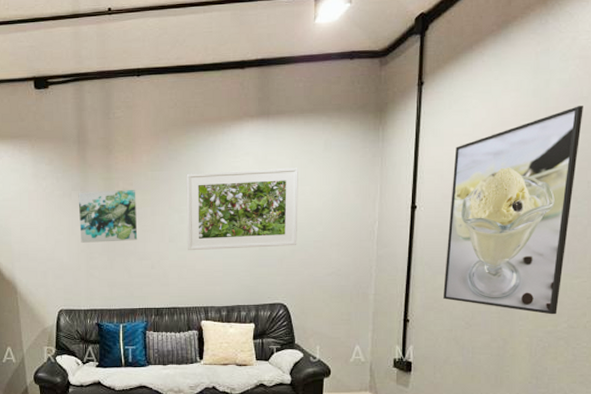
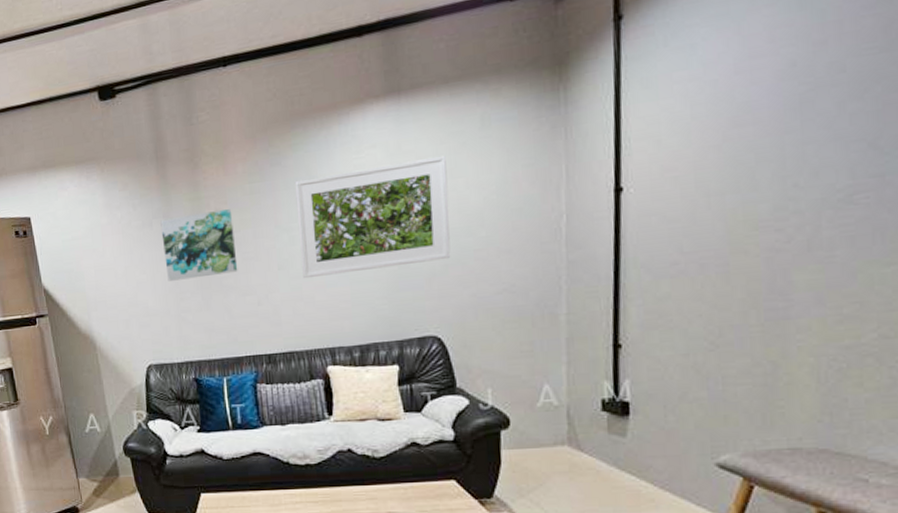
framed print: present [443,106,583,315] -> none [671,11,886,322]

